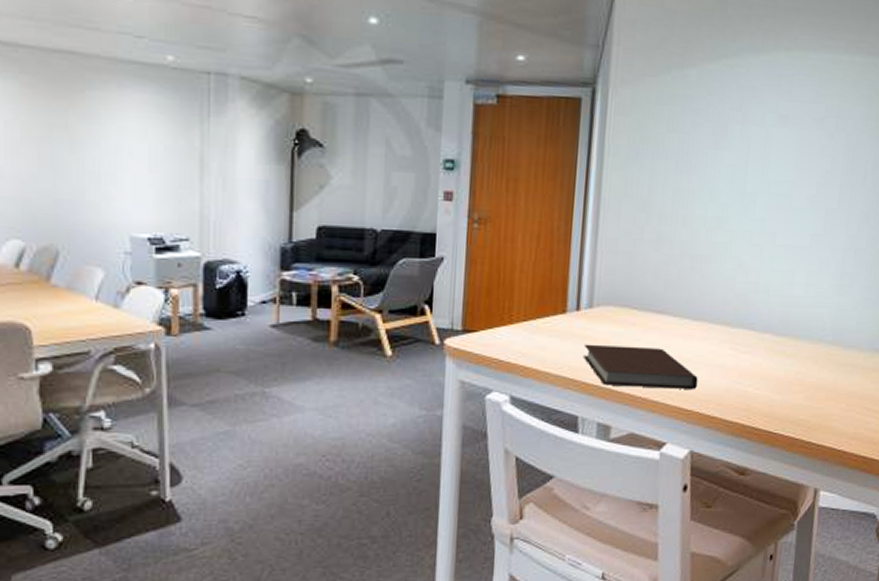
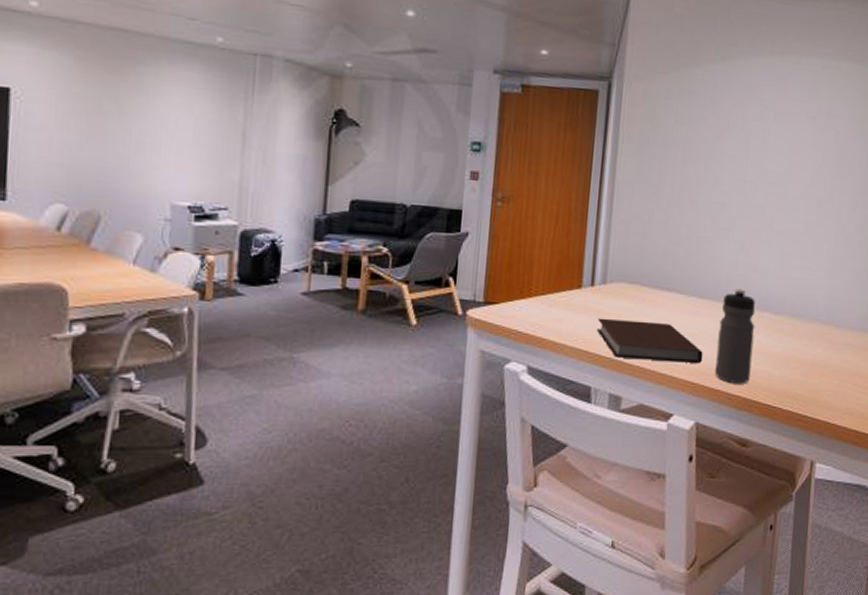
water bottle: none [711,309,755,410] -> present [715,288,756,384]

